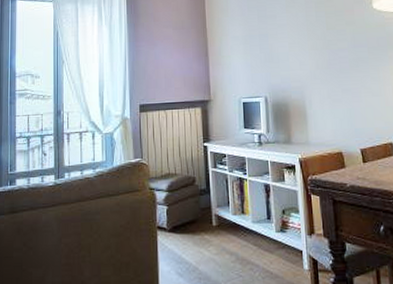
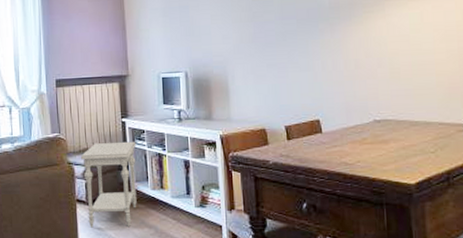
side table: none [162,165,218,256] -> present [80,141,137,228]

